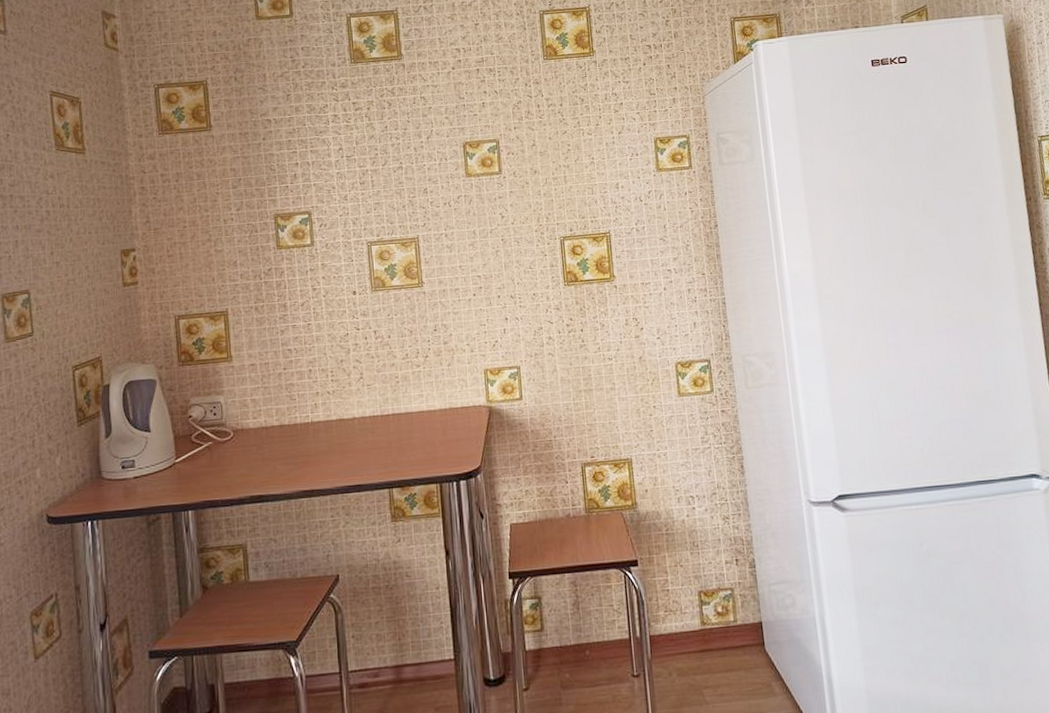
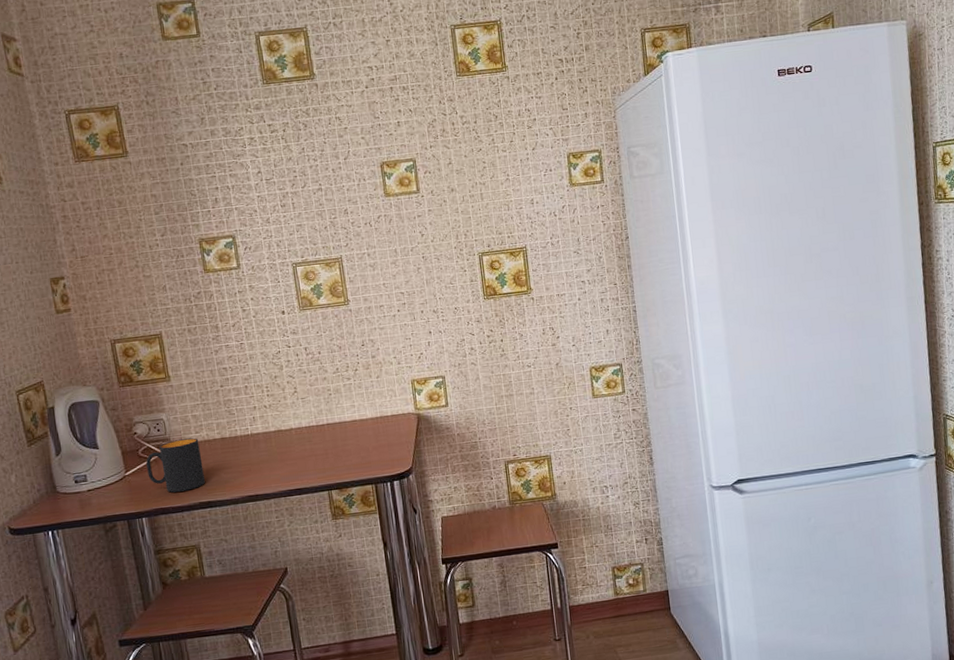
mug: none [199,424,258,484] -> present [146,438,205,493]

